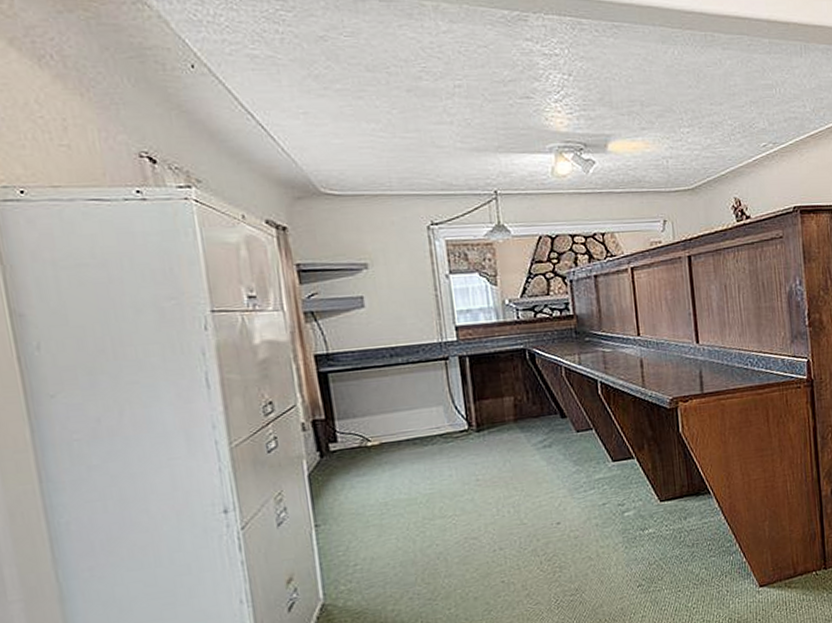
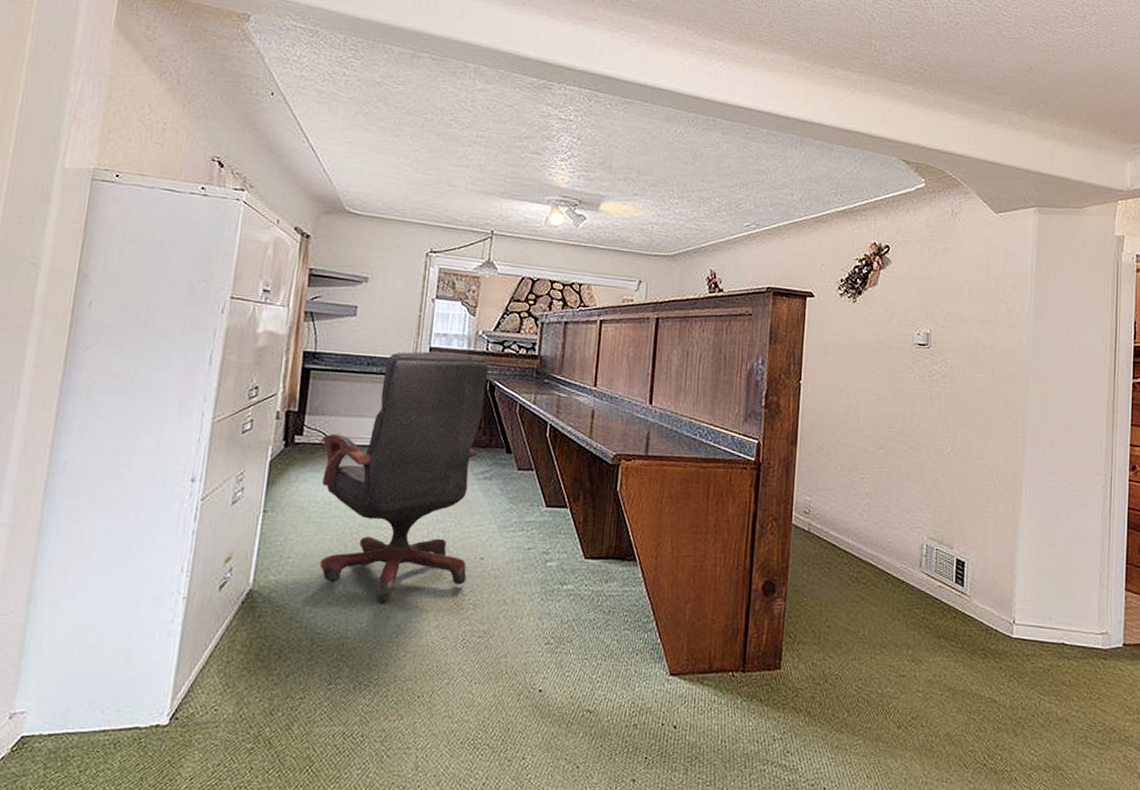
office chair: none [361,326,547,586] -> present [320,351,489,602]

